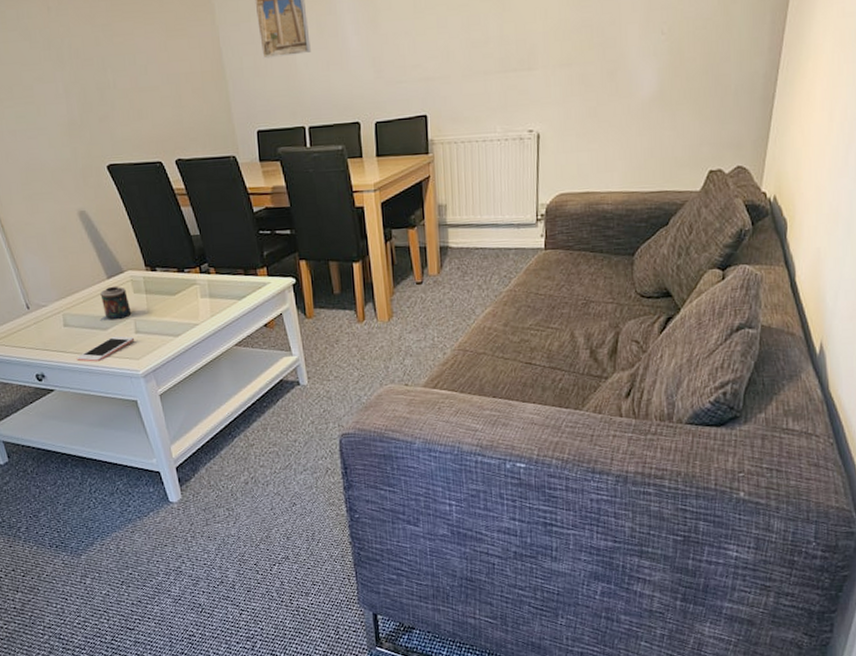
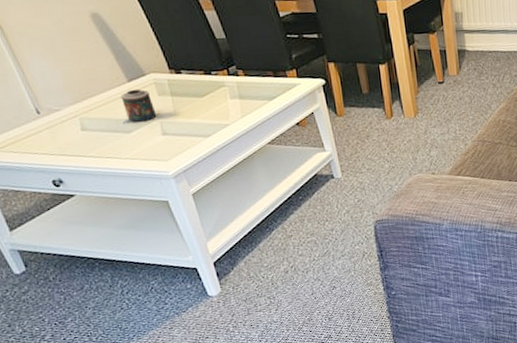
cell phone: present [76,336,135,362] -> none [98,138,162,166]

